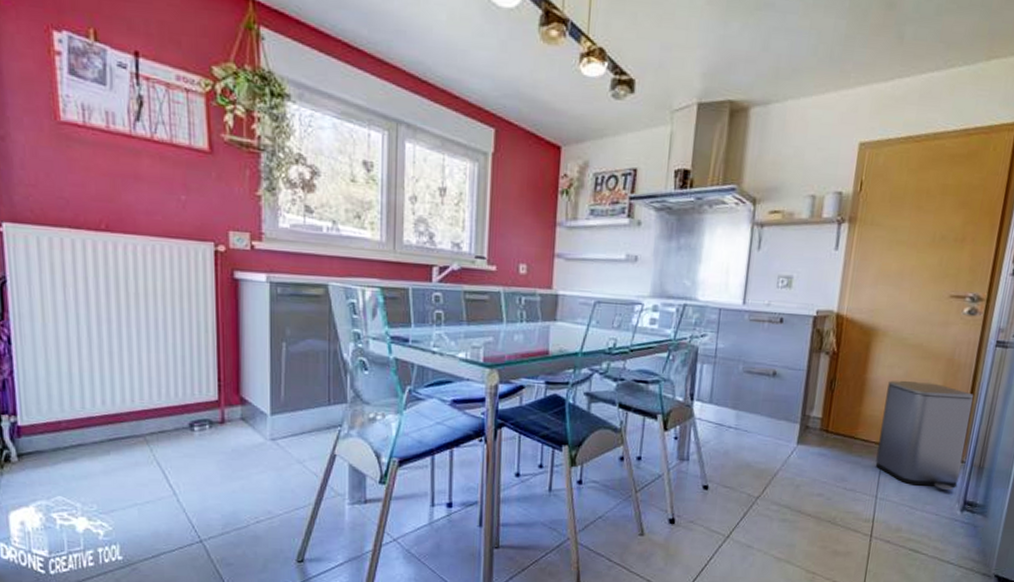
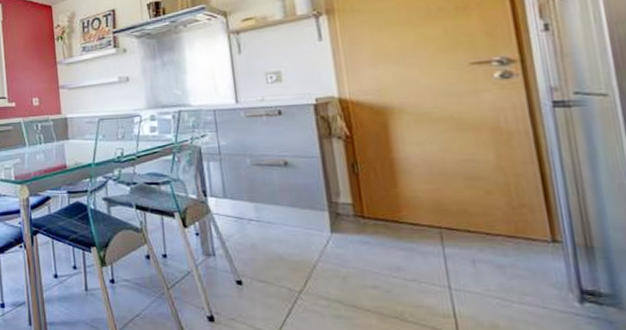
pedal bin: present [875,381,974,491] -> none [423,155,561,278]

